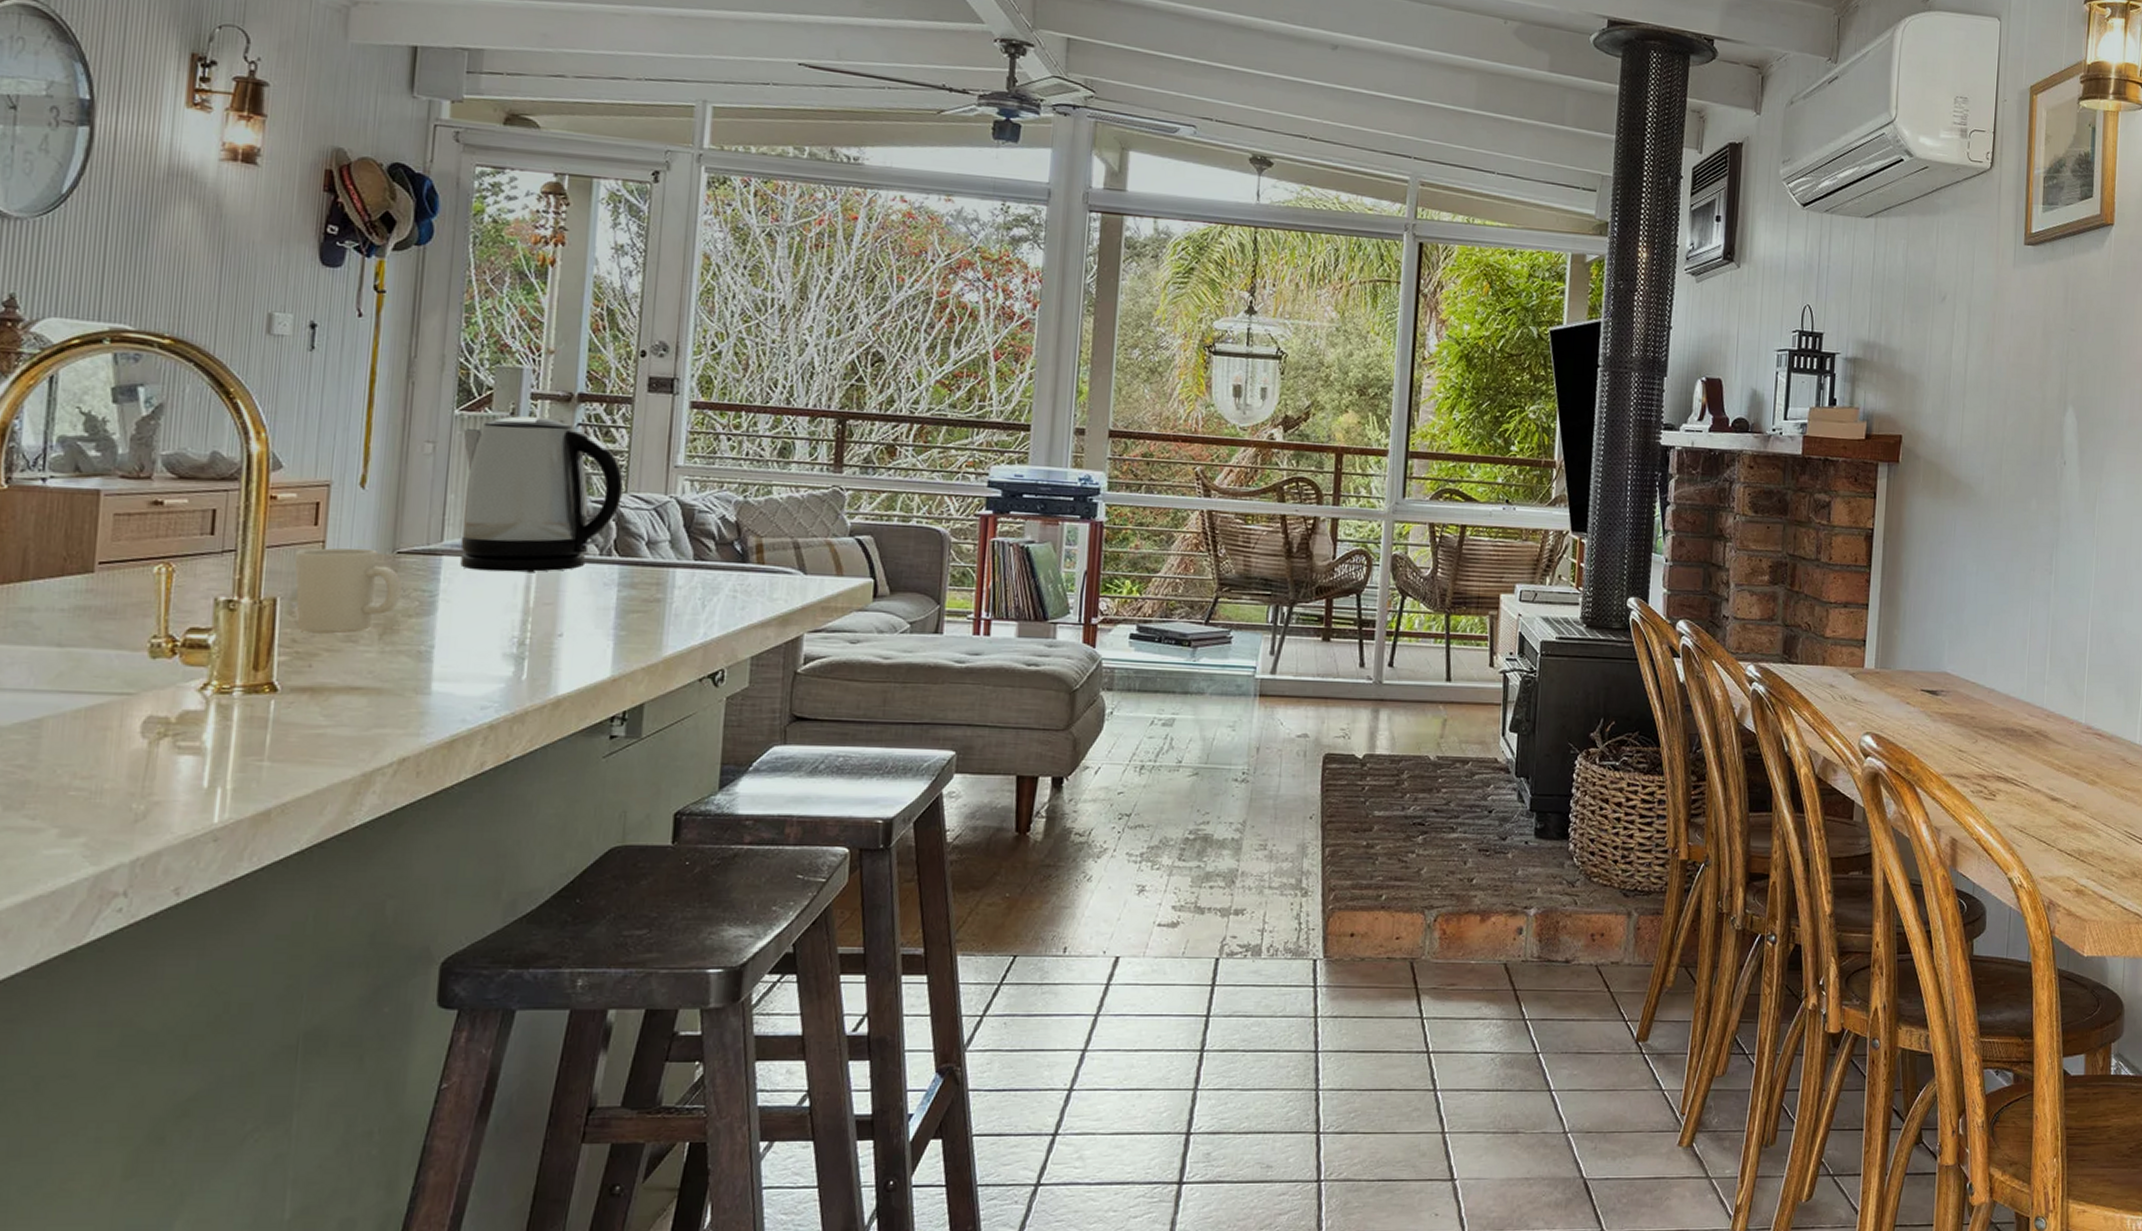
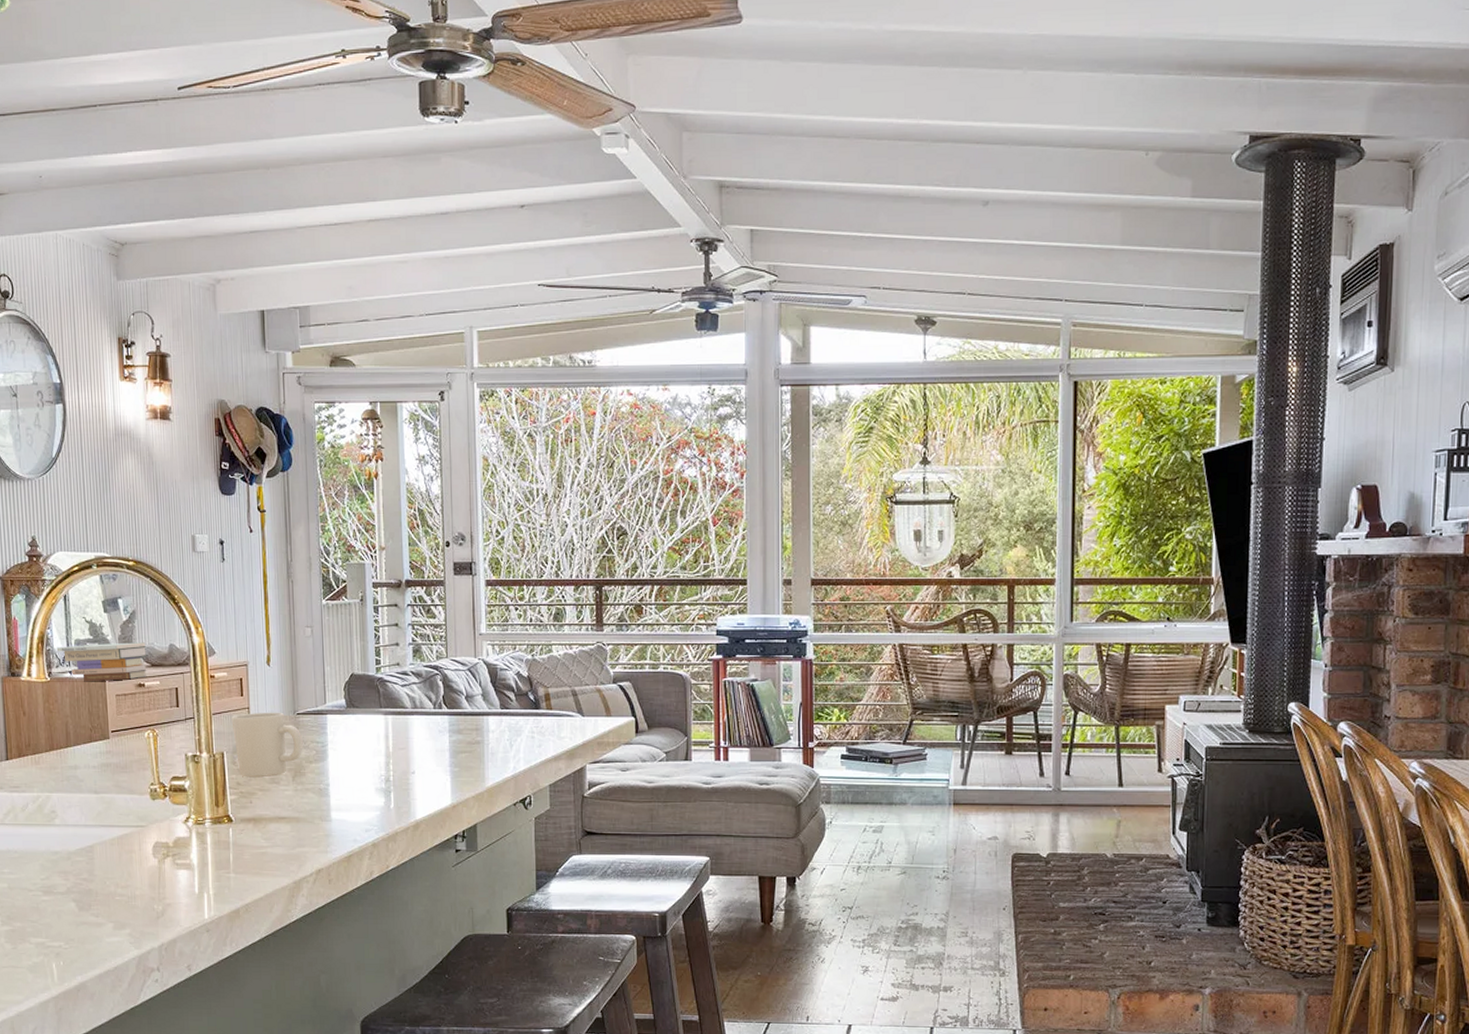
books: none [25,443,175,495] -> present [56,642,148,682]
kettle: present [460,415,623,573] -> none [330,601,444,725]

